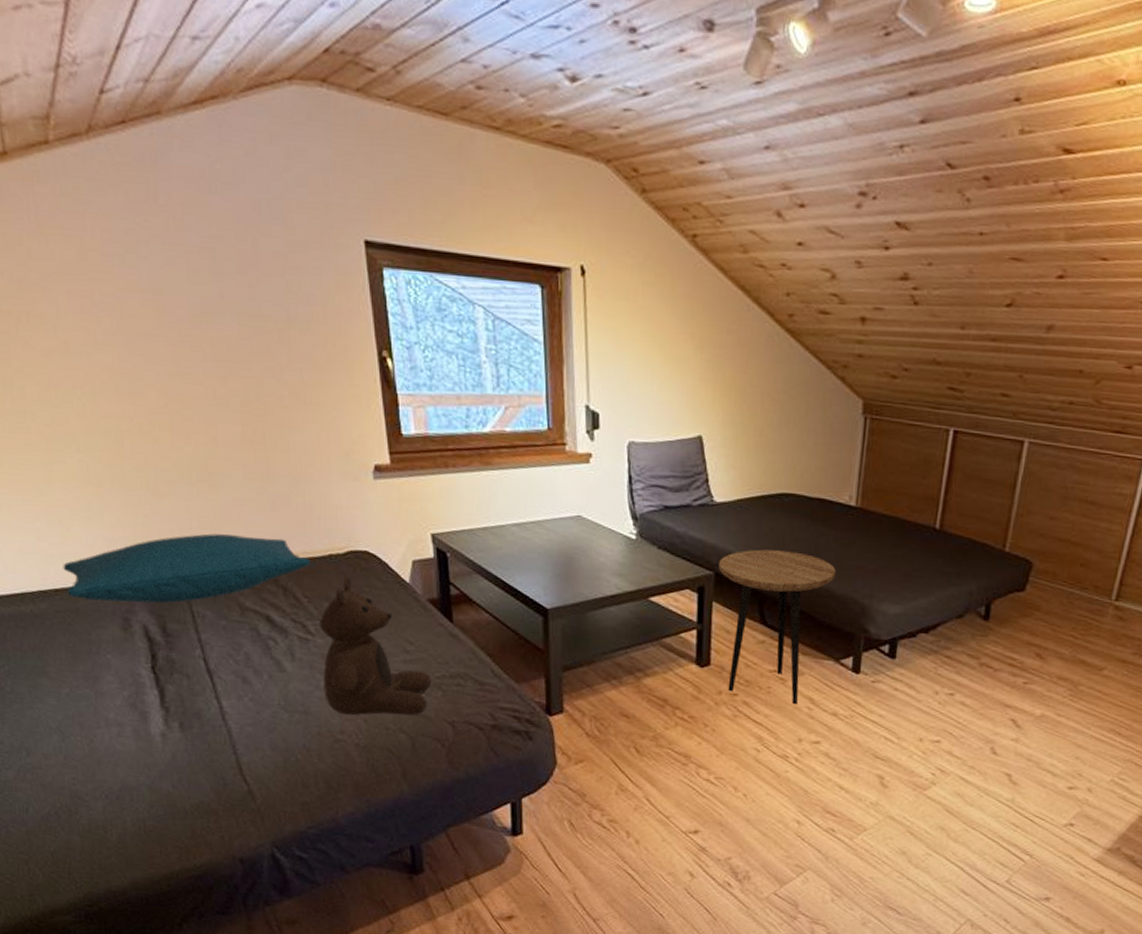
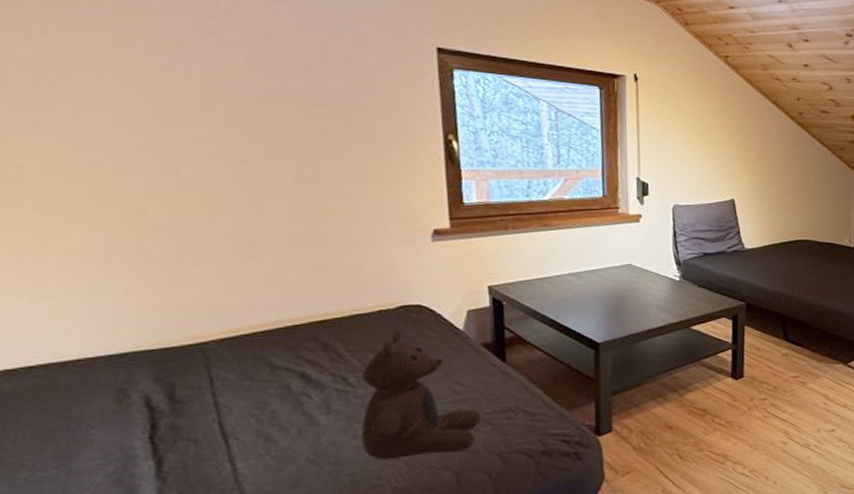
pillow: present [63,533,310,603] -> none [44,298,357,374]
side table: present [719,549,836,705] -> none [749,283,842,402]

